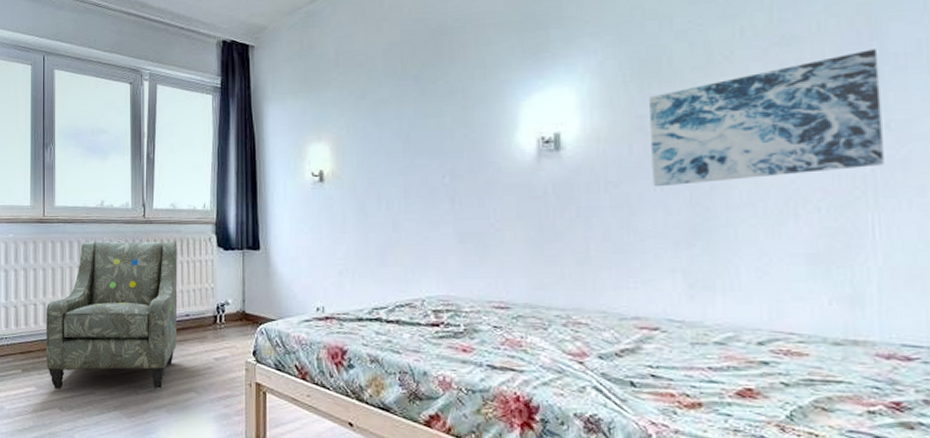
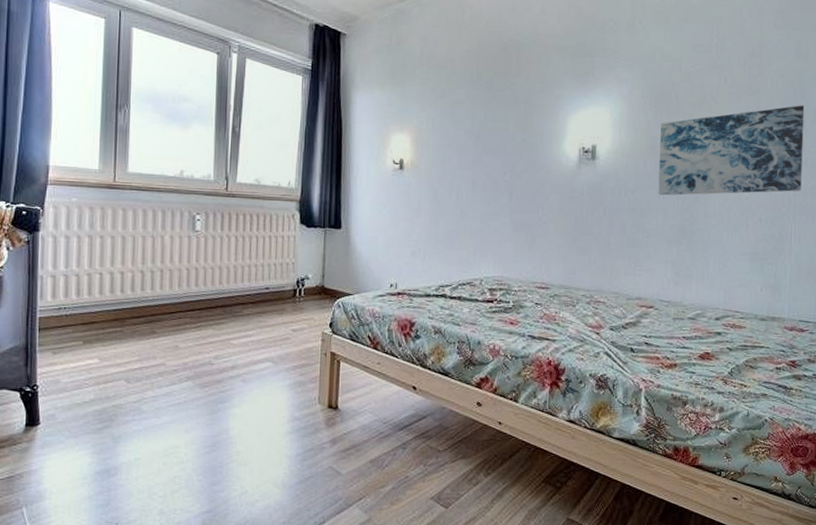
armchair: present [45,240,178,389] -> none [111,211,260,361]

